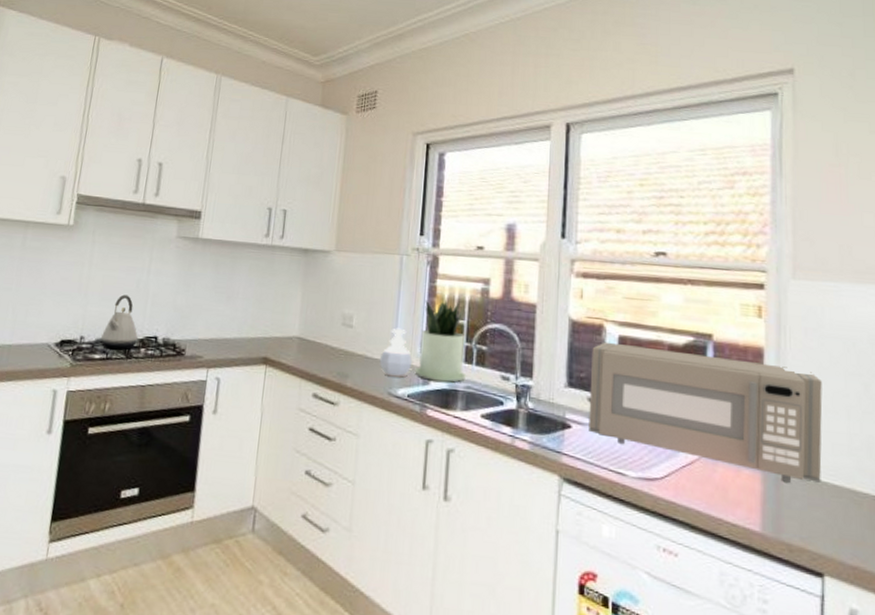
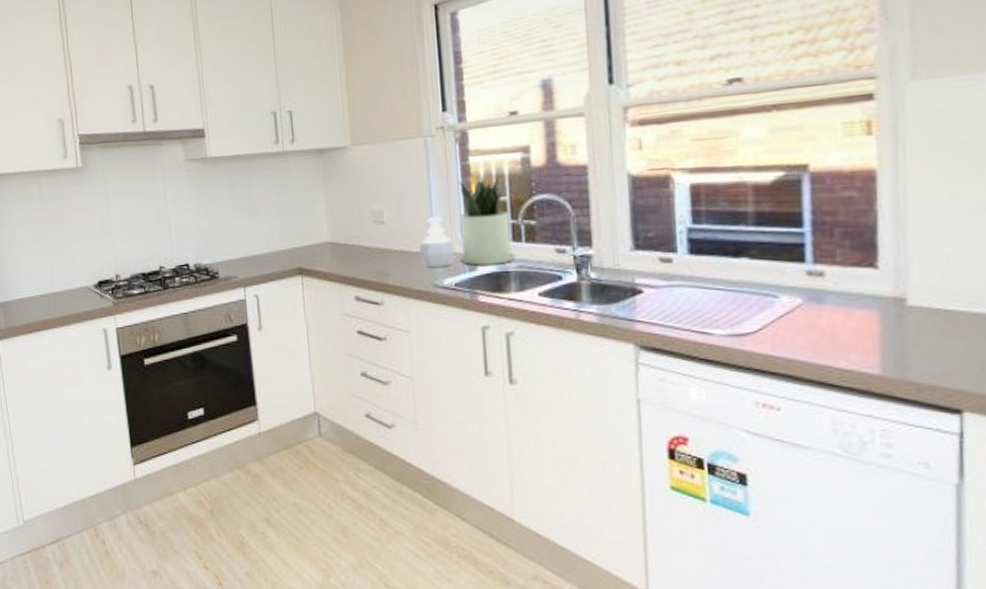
kettle: present [101,294,138,350] -> none [135,227,170,283]
microwave: present [589,342,823,483] -> none [659,187,957,318]

